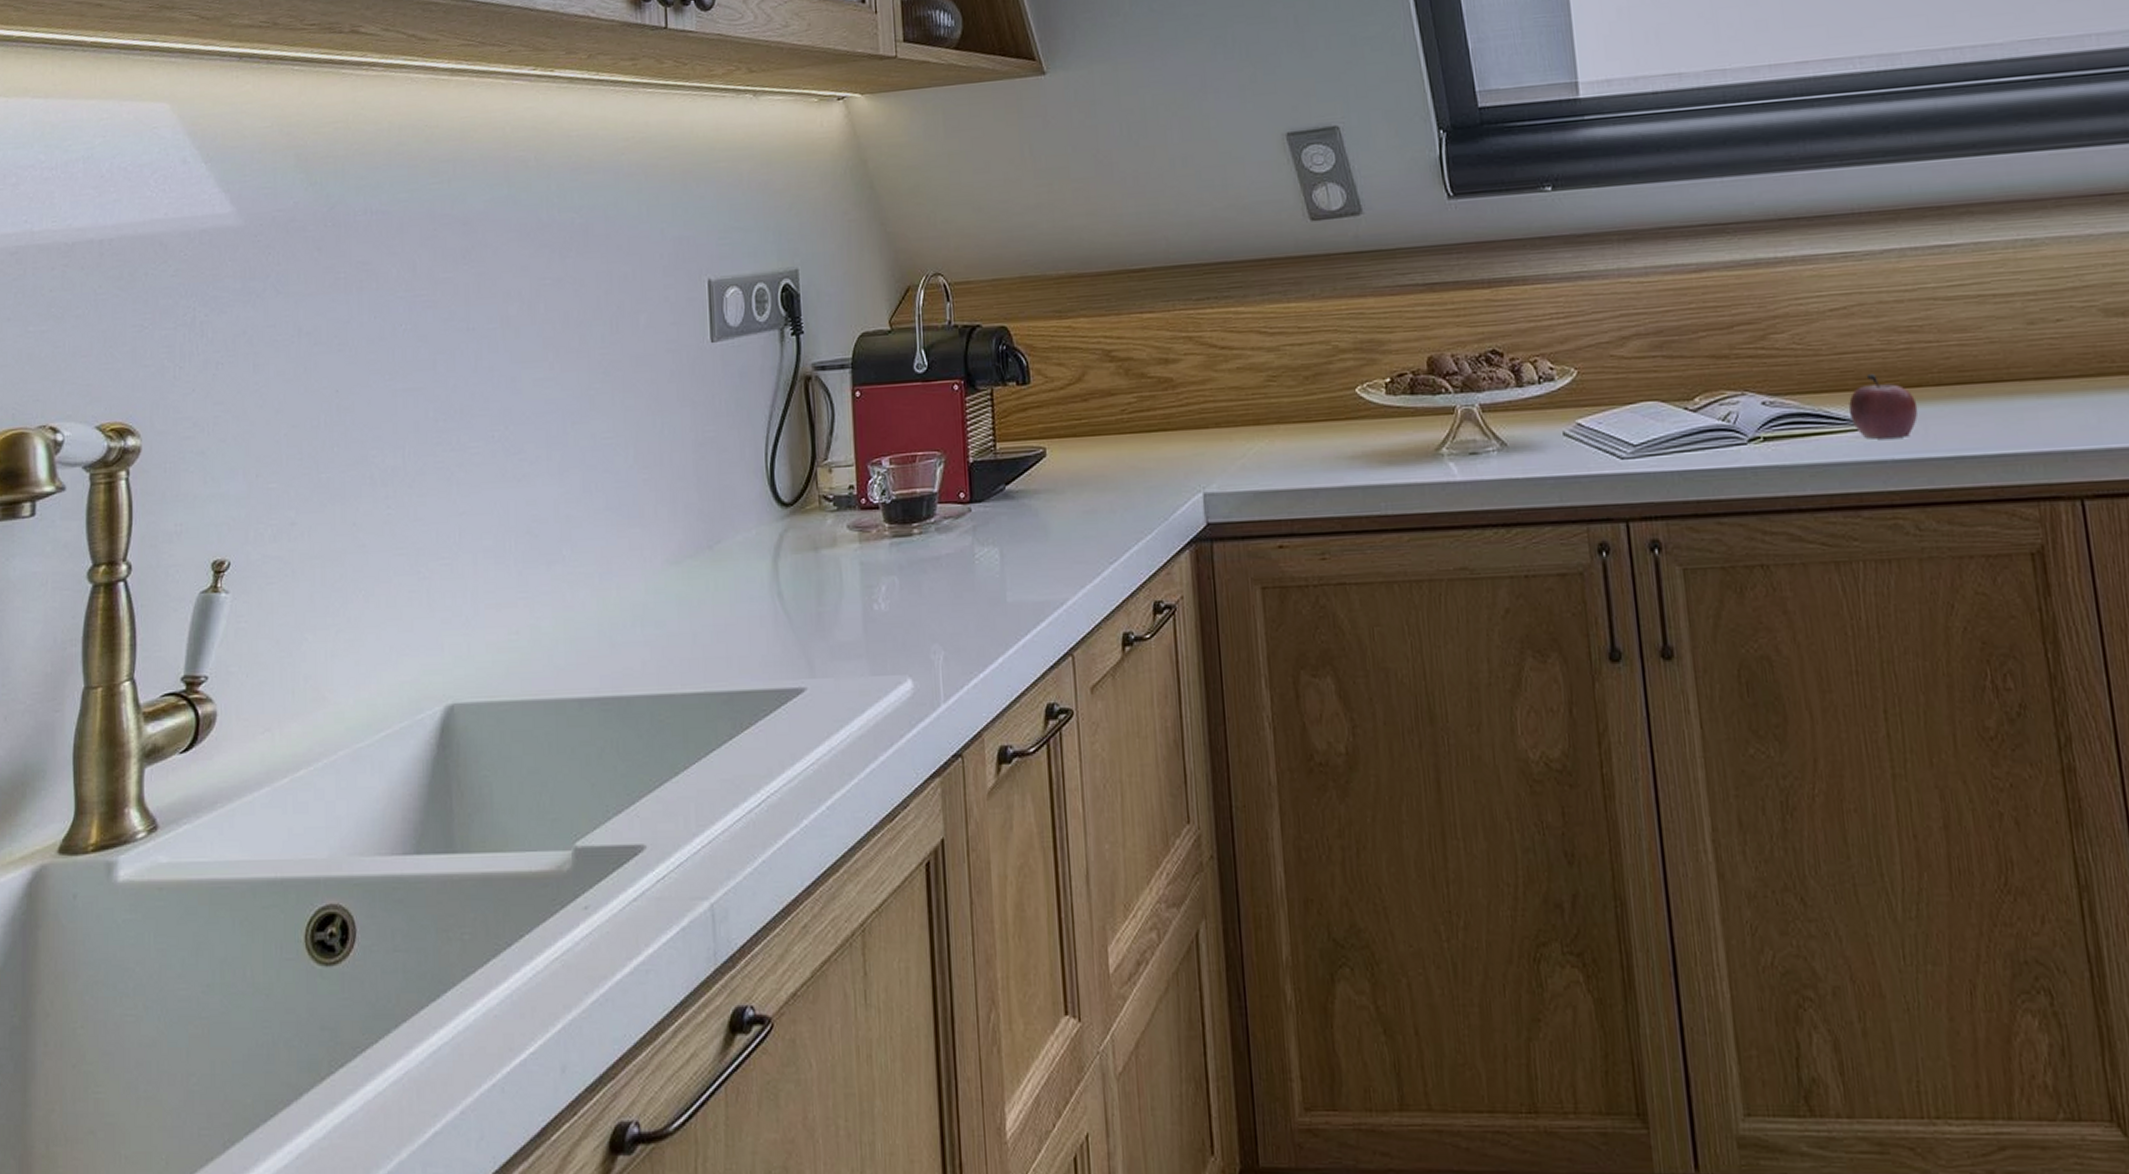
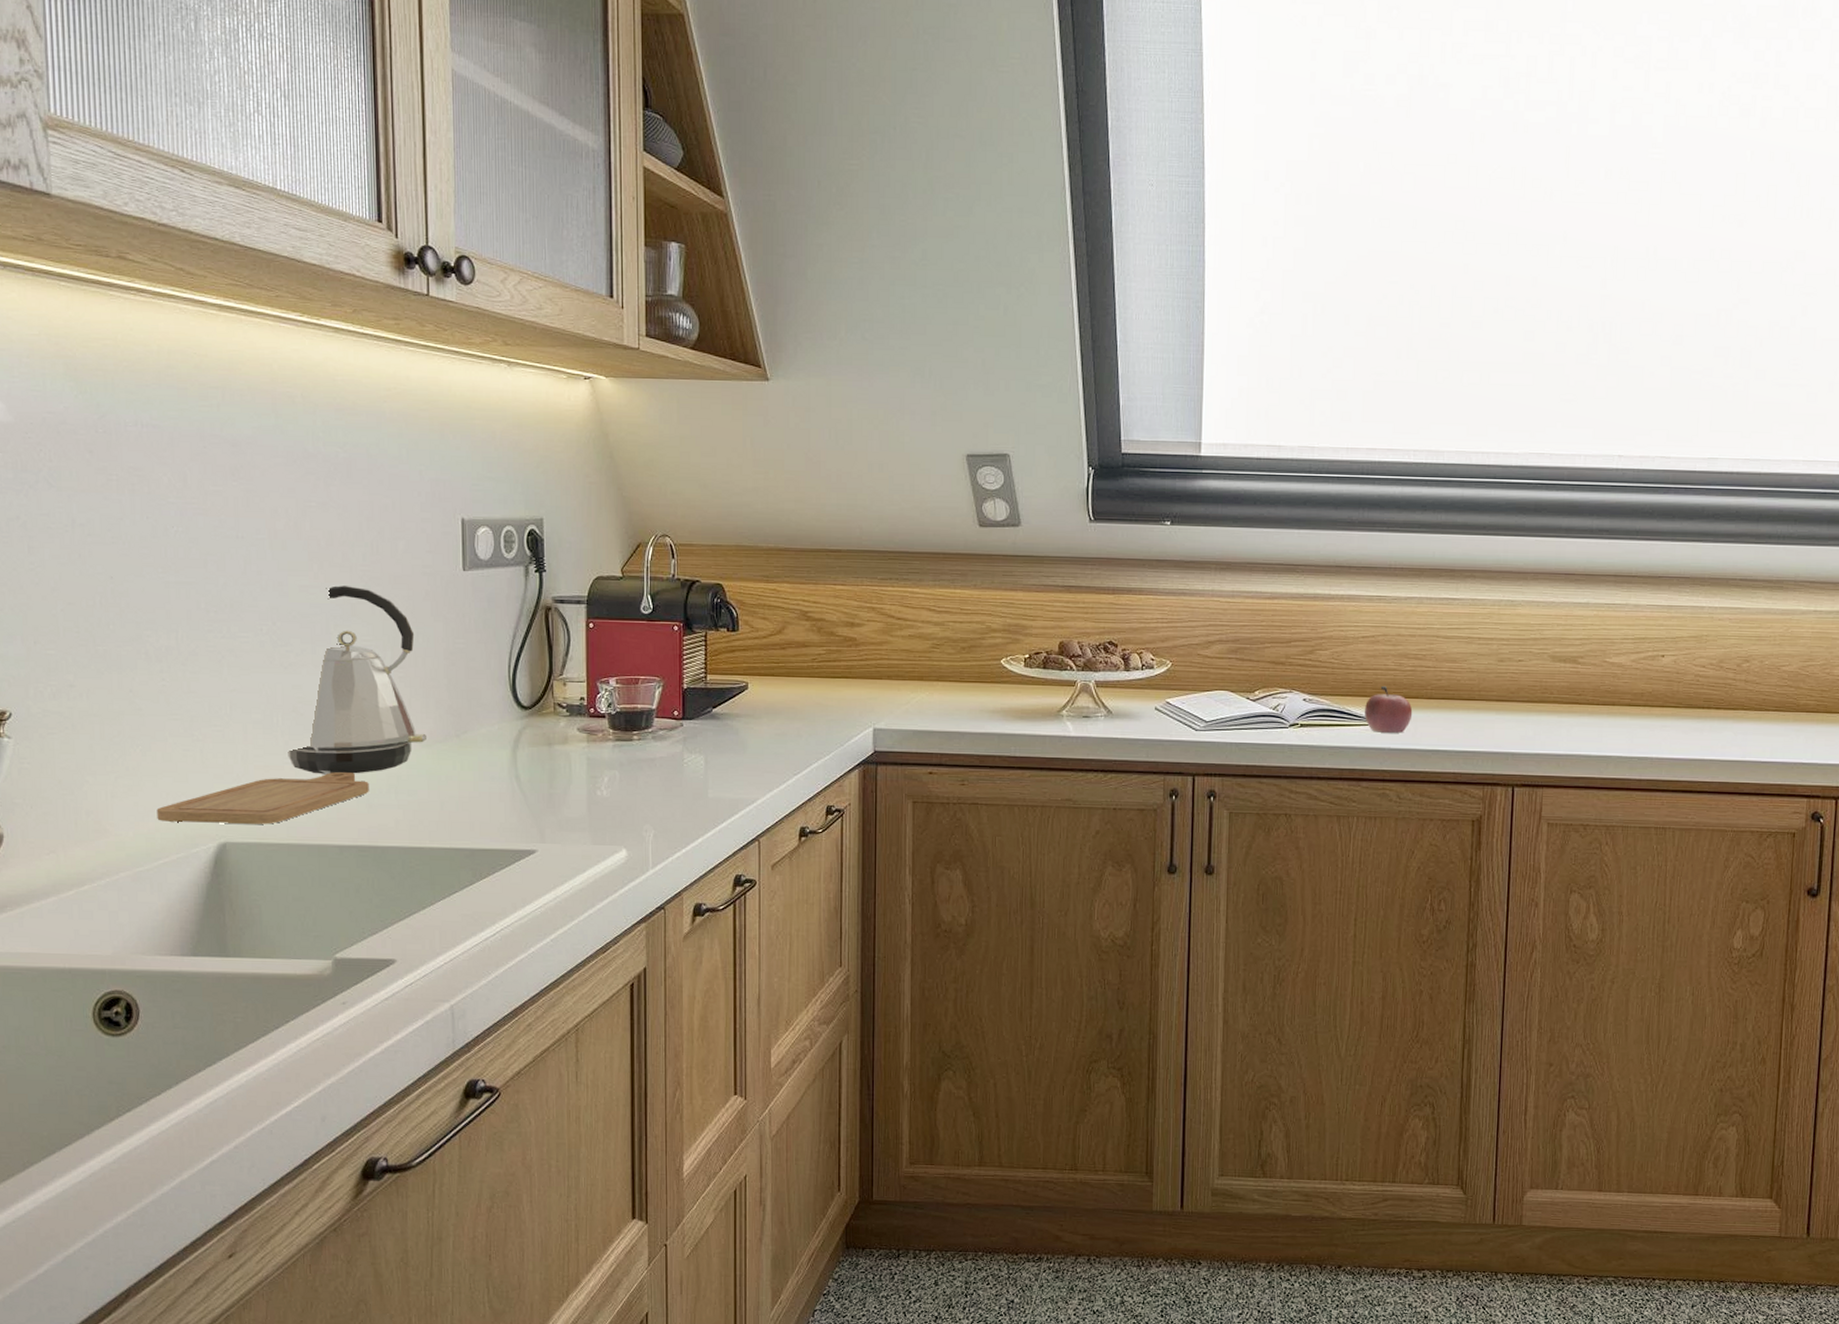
chopping board: none [379,604,612,683] -> present [156,772,369,824]
kettle: none [521,374,675,610] -> present [288,586,426,775]

